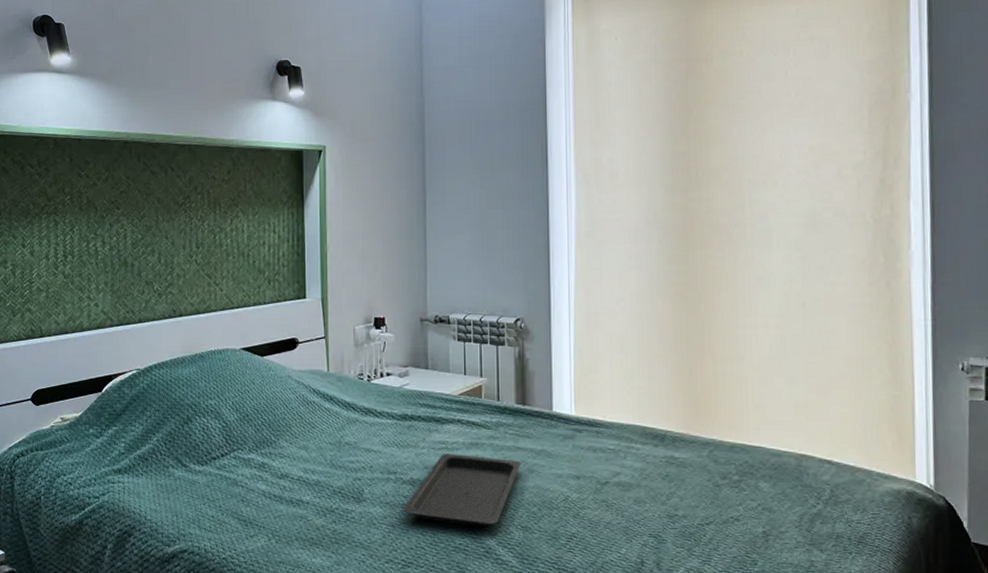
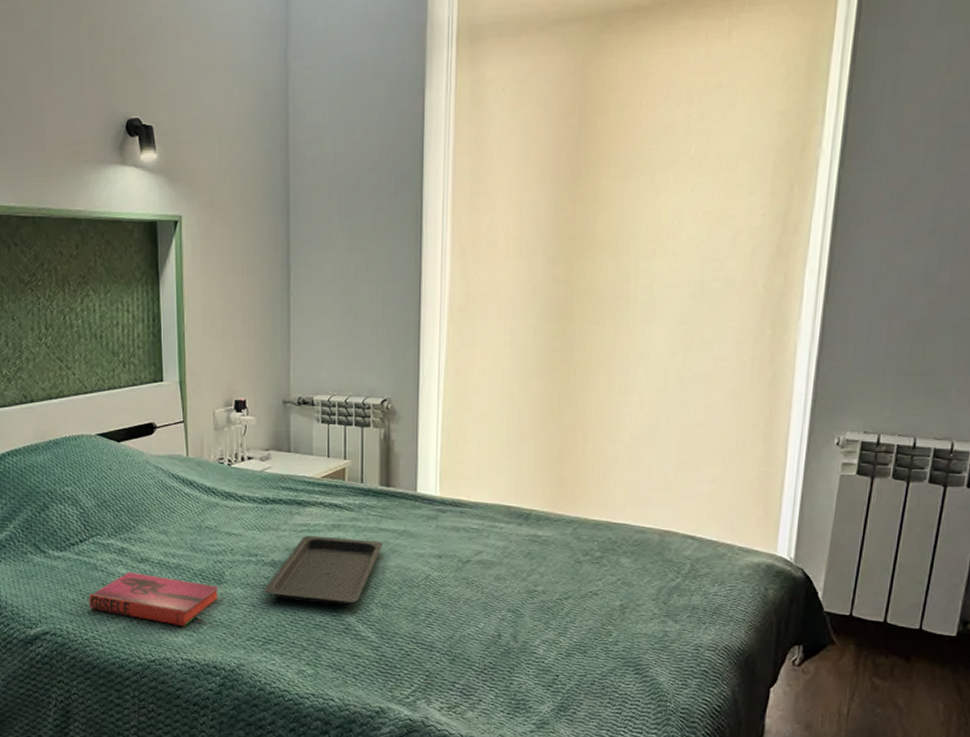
hardback book: none [228,488,358,547] -> present [89,572,219,627]

